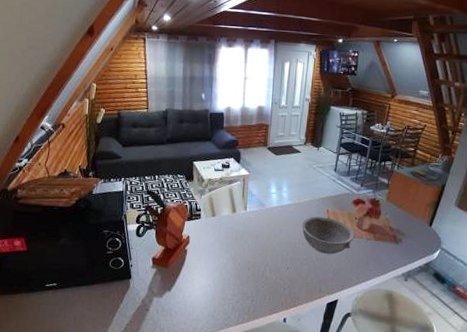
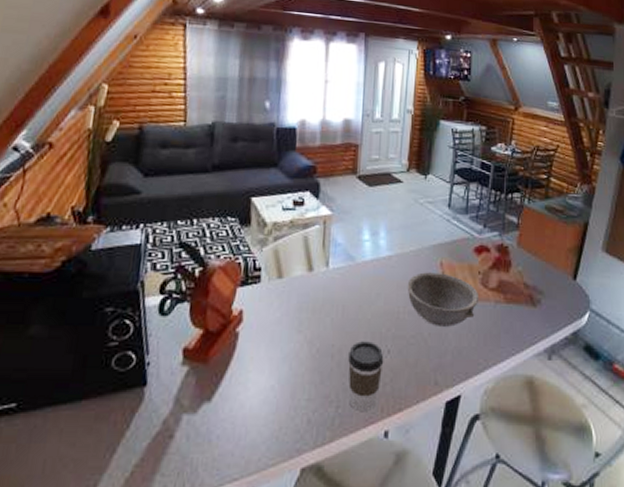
coffee cup: none [260,260,285,305] -> present [348,341,384,411]

